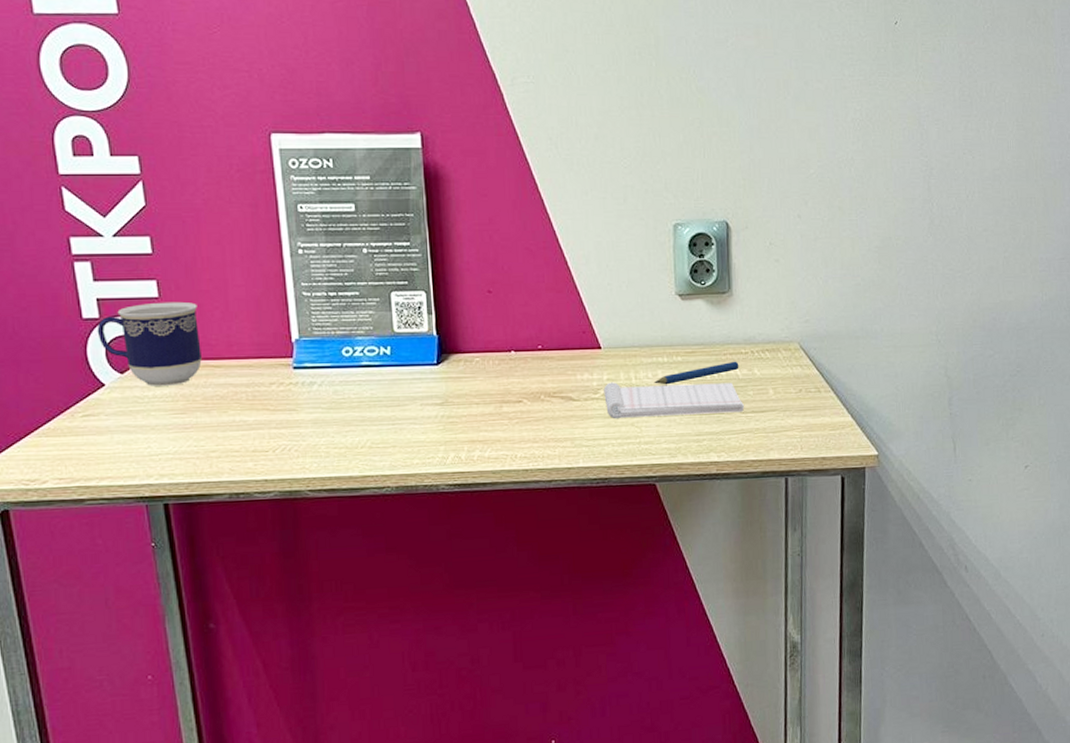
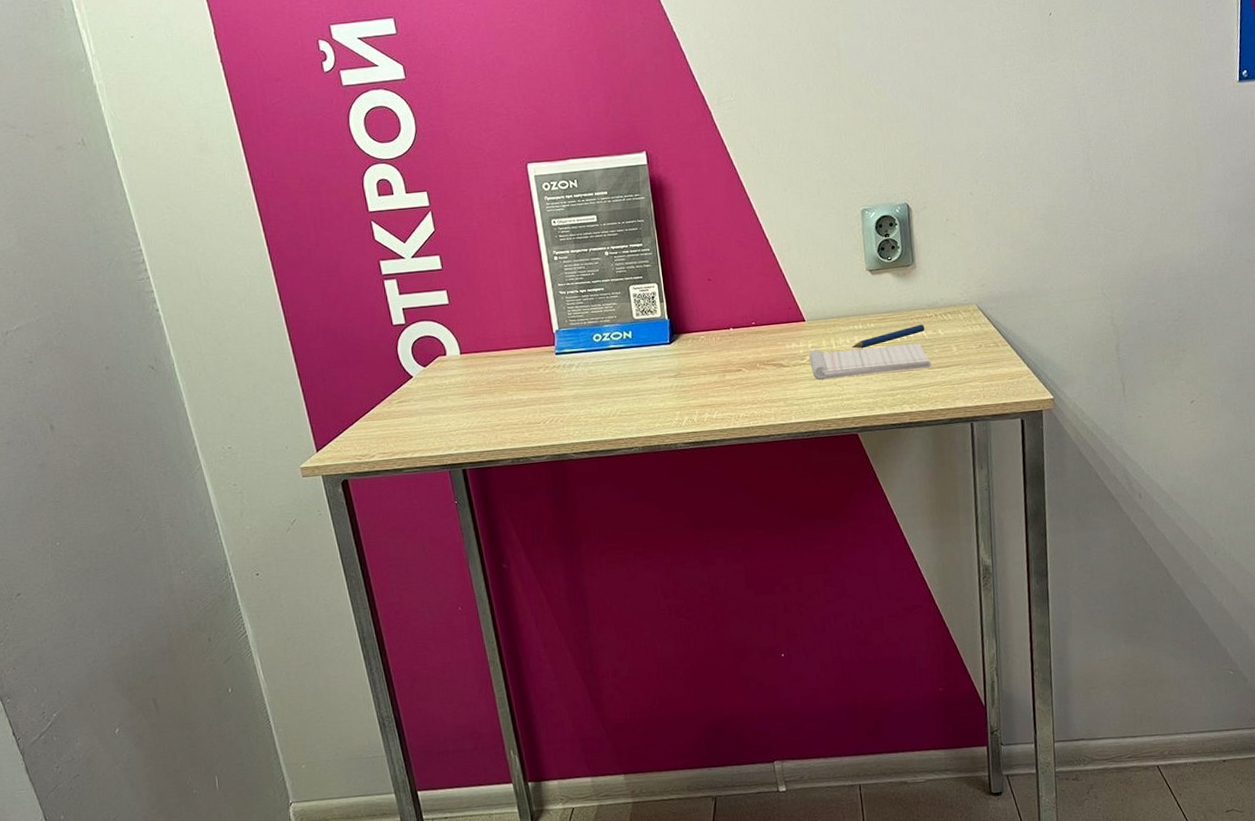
cup: present [97,301,202,386] -> none [404,306,485,376]

